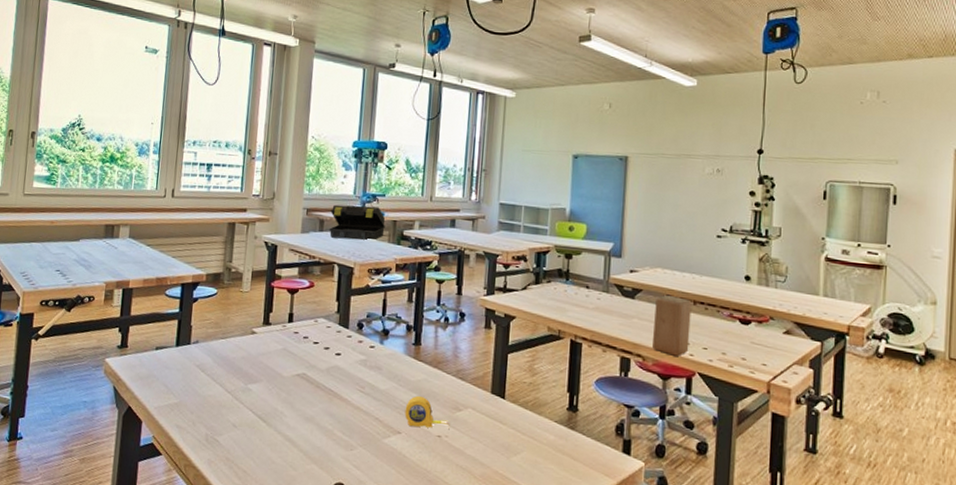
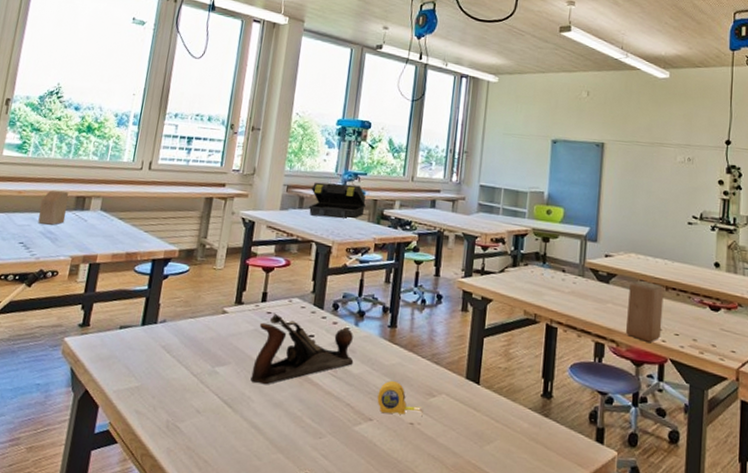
wooden block: none [71,219,98,253] -> present [38,190,69,225]
hand plane: none [282,332,380,401] -> present [251,312,354,385]

